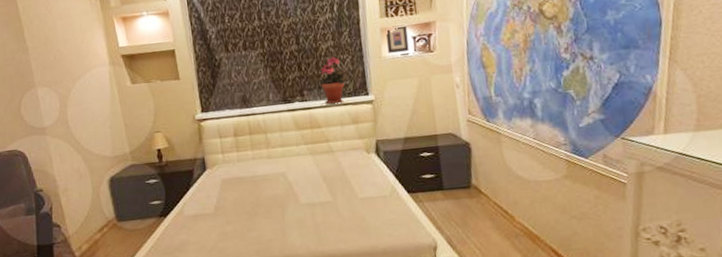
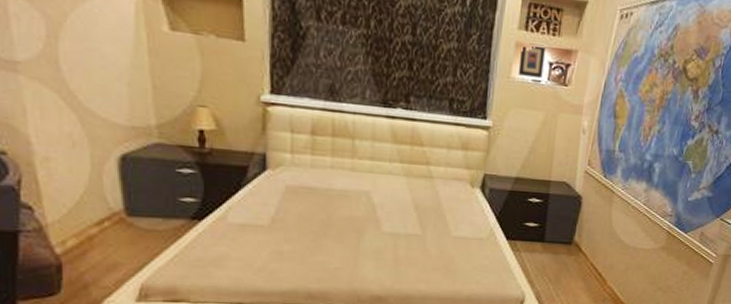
potted plant: present [318,56,347,105] -> none [430,62,465,122]

